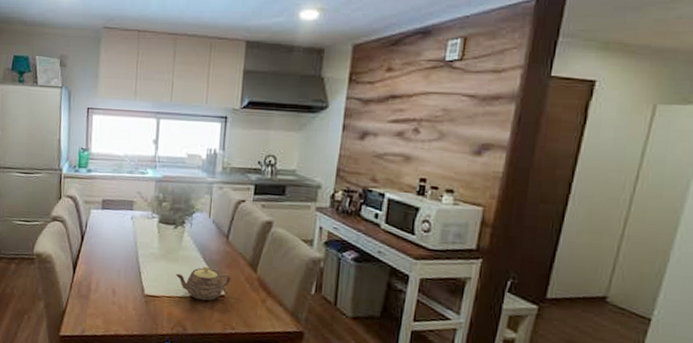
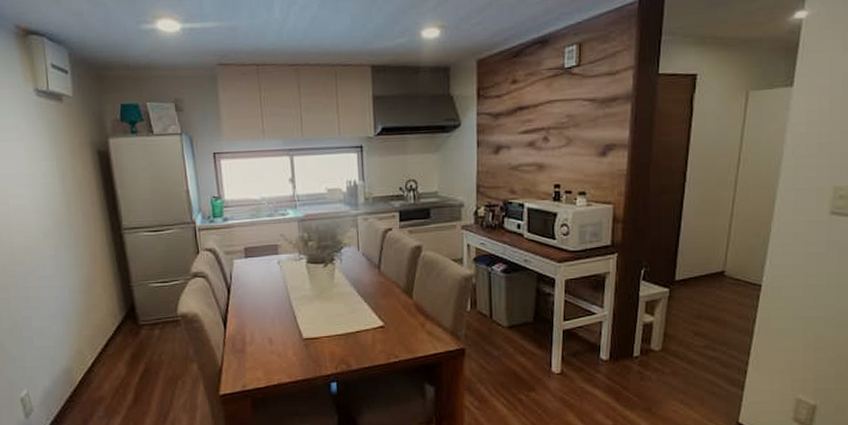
teapot: present [175,266,231,301] -> none [332,300,388,335]

